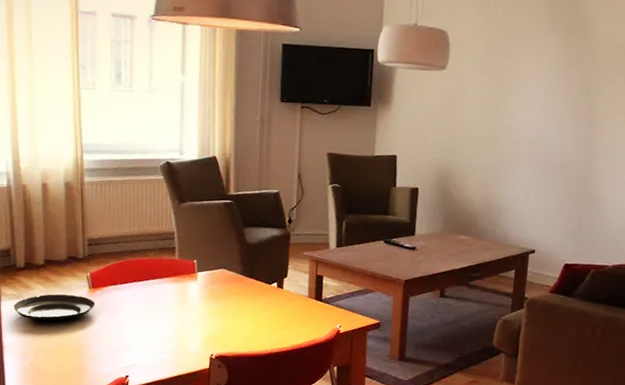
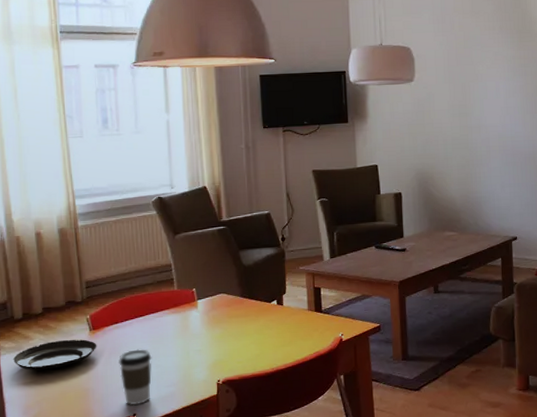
coffee cup: none [115,312,148,368] -> present [119,348,152,406]

